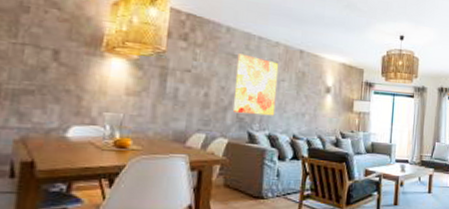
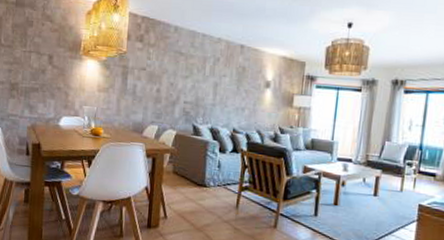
wall art: present [234,53,279,116] -> none [181,51,221,110]

